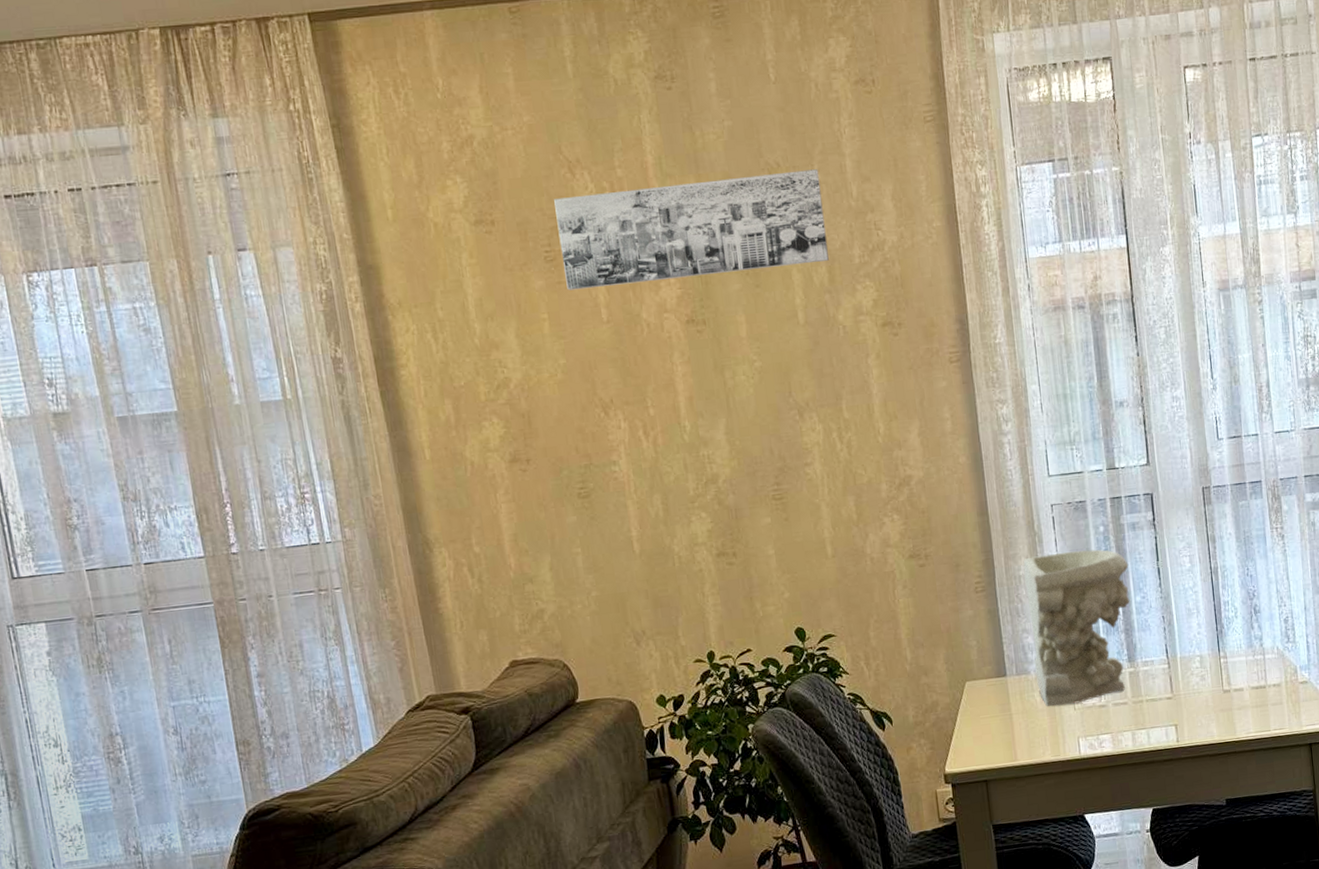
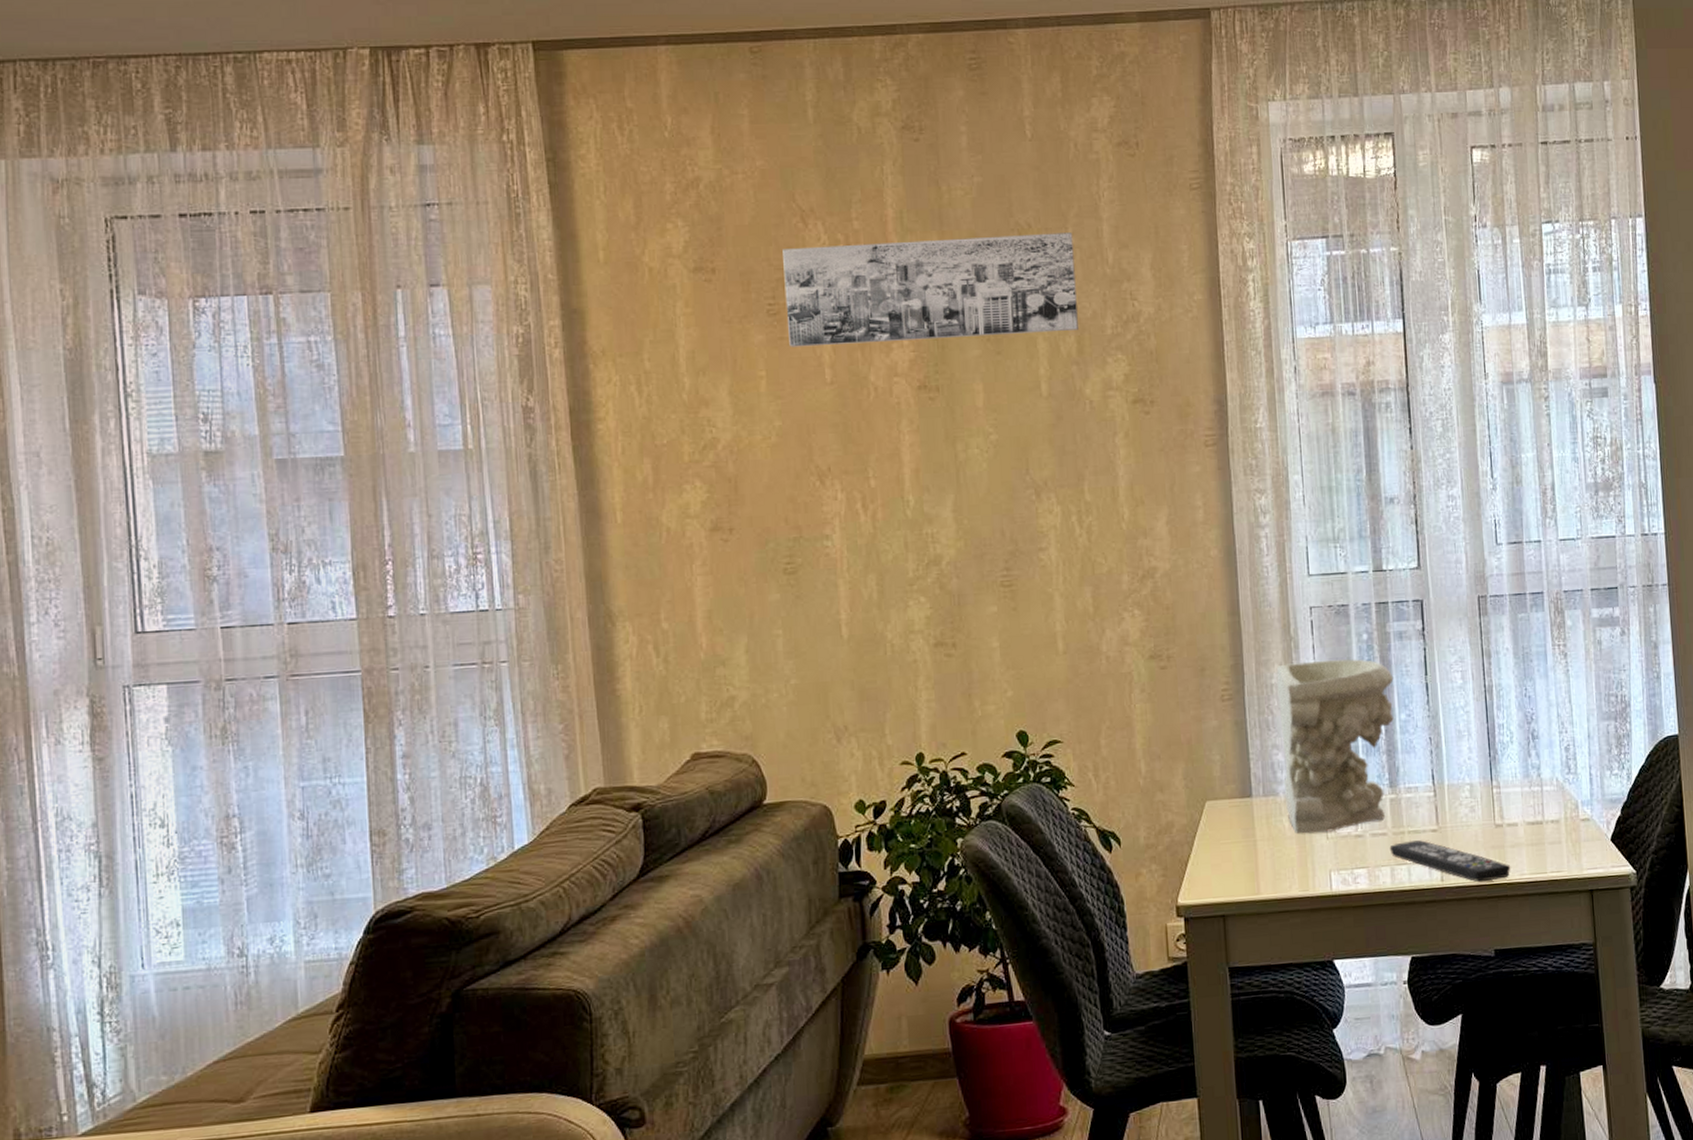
remote control: none [1130,707,1239,742] -> present [1389,840,1511,882]

